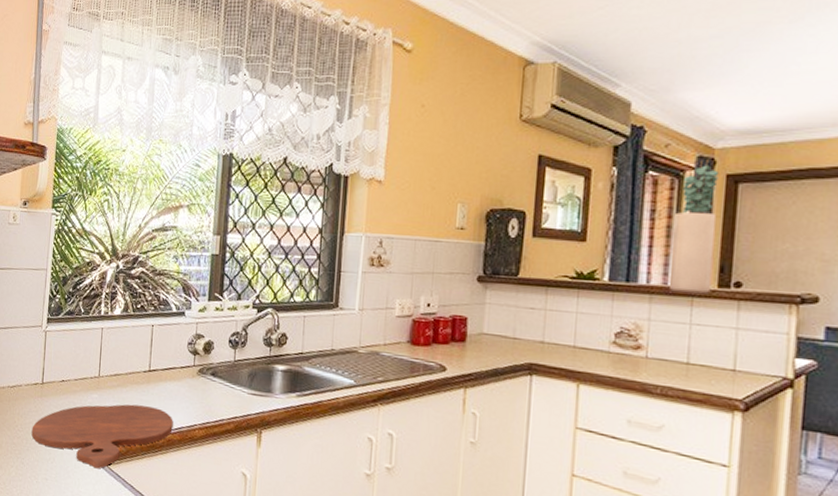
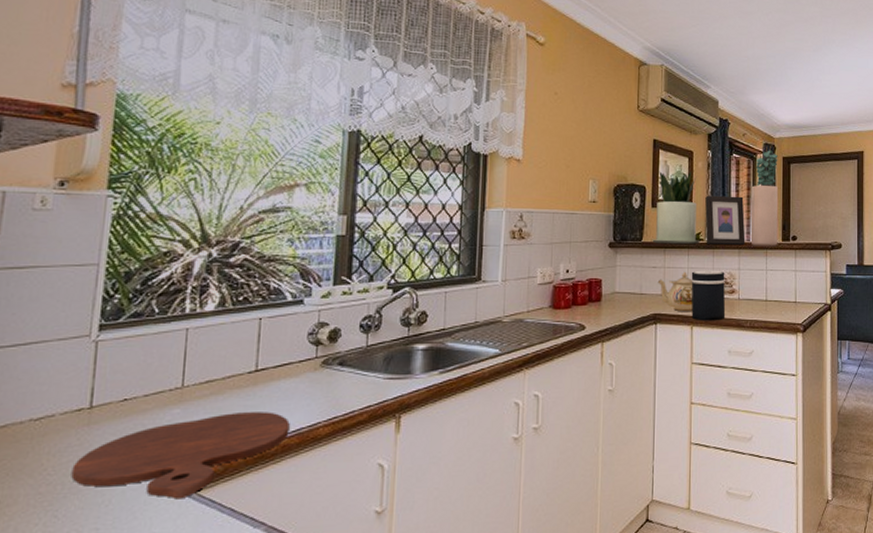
planter: none [531,193,596,285] -> present [652,171,701,245]
teapot: none [535,316,583,366] -> present [657,271,693,312]
cylinder: none [578,316,628,382] -> present [691,270,726,321]
picture frame: none [603,224,662,291] -> present [705,195,746,246]

